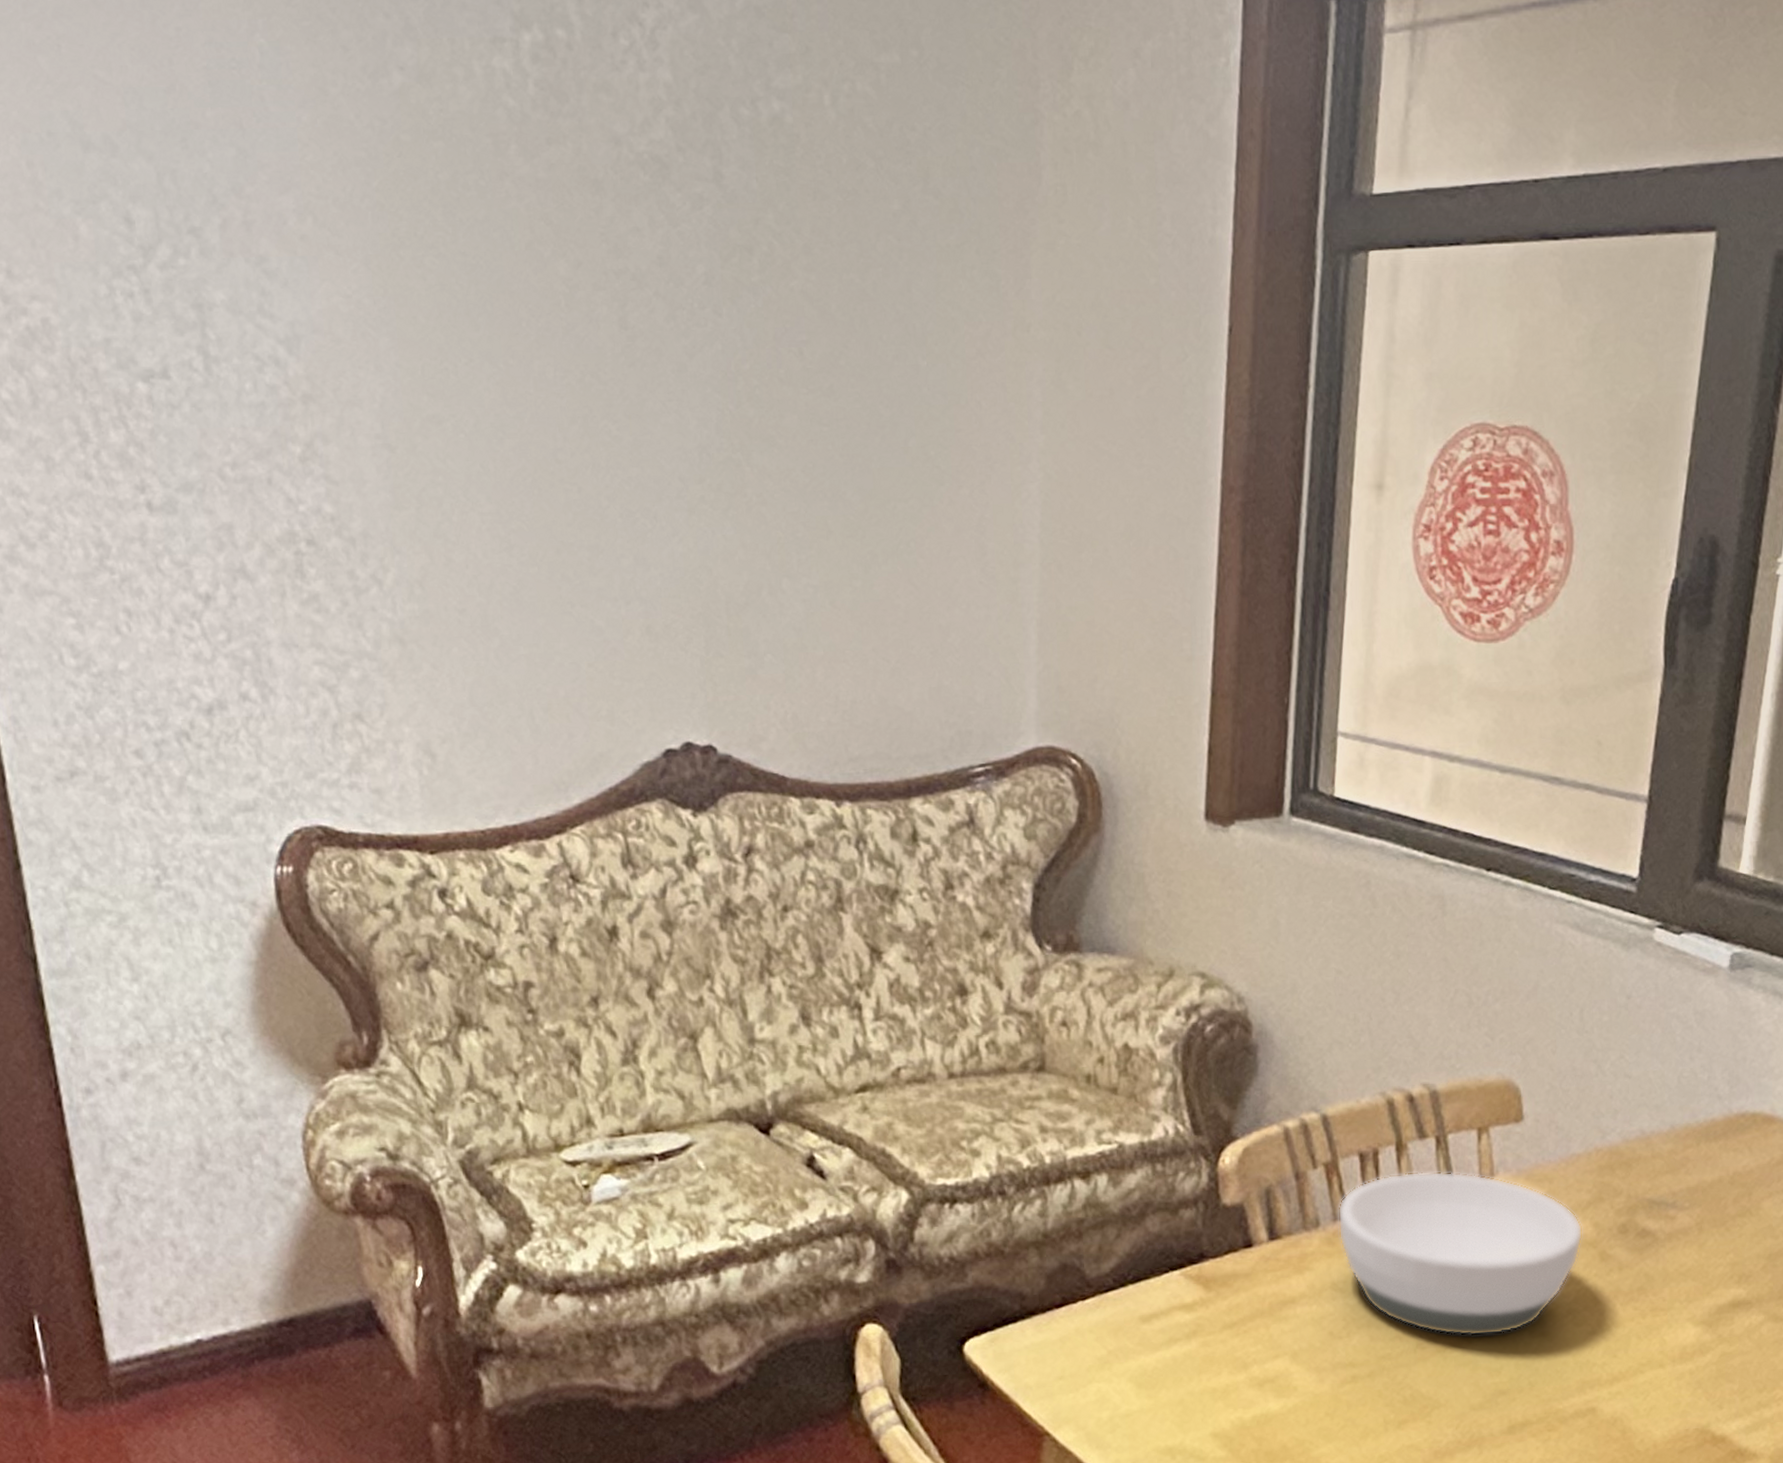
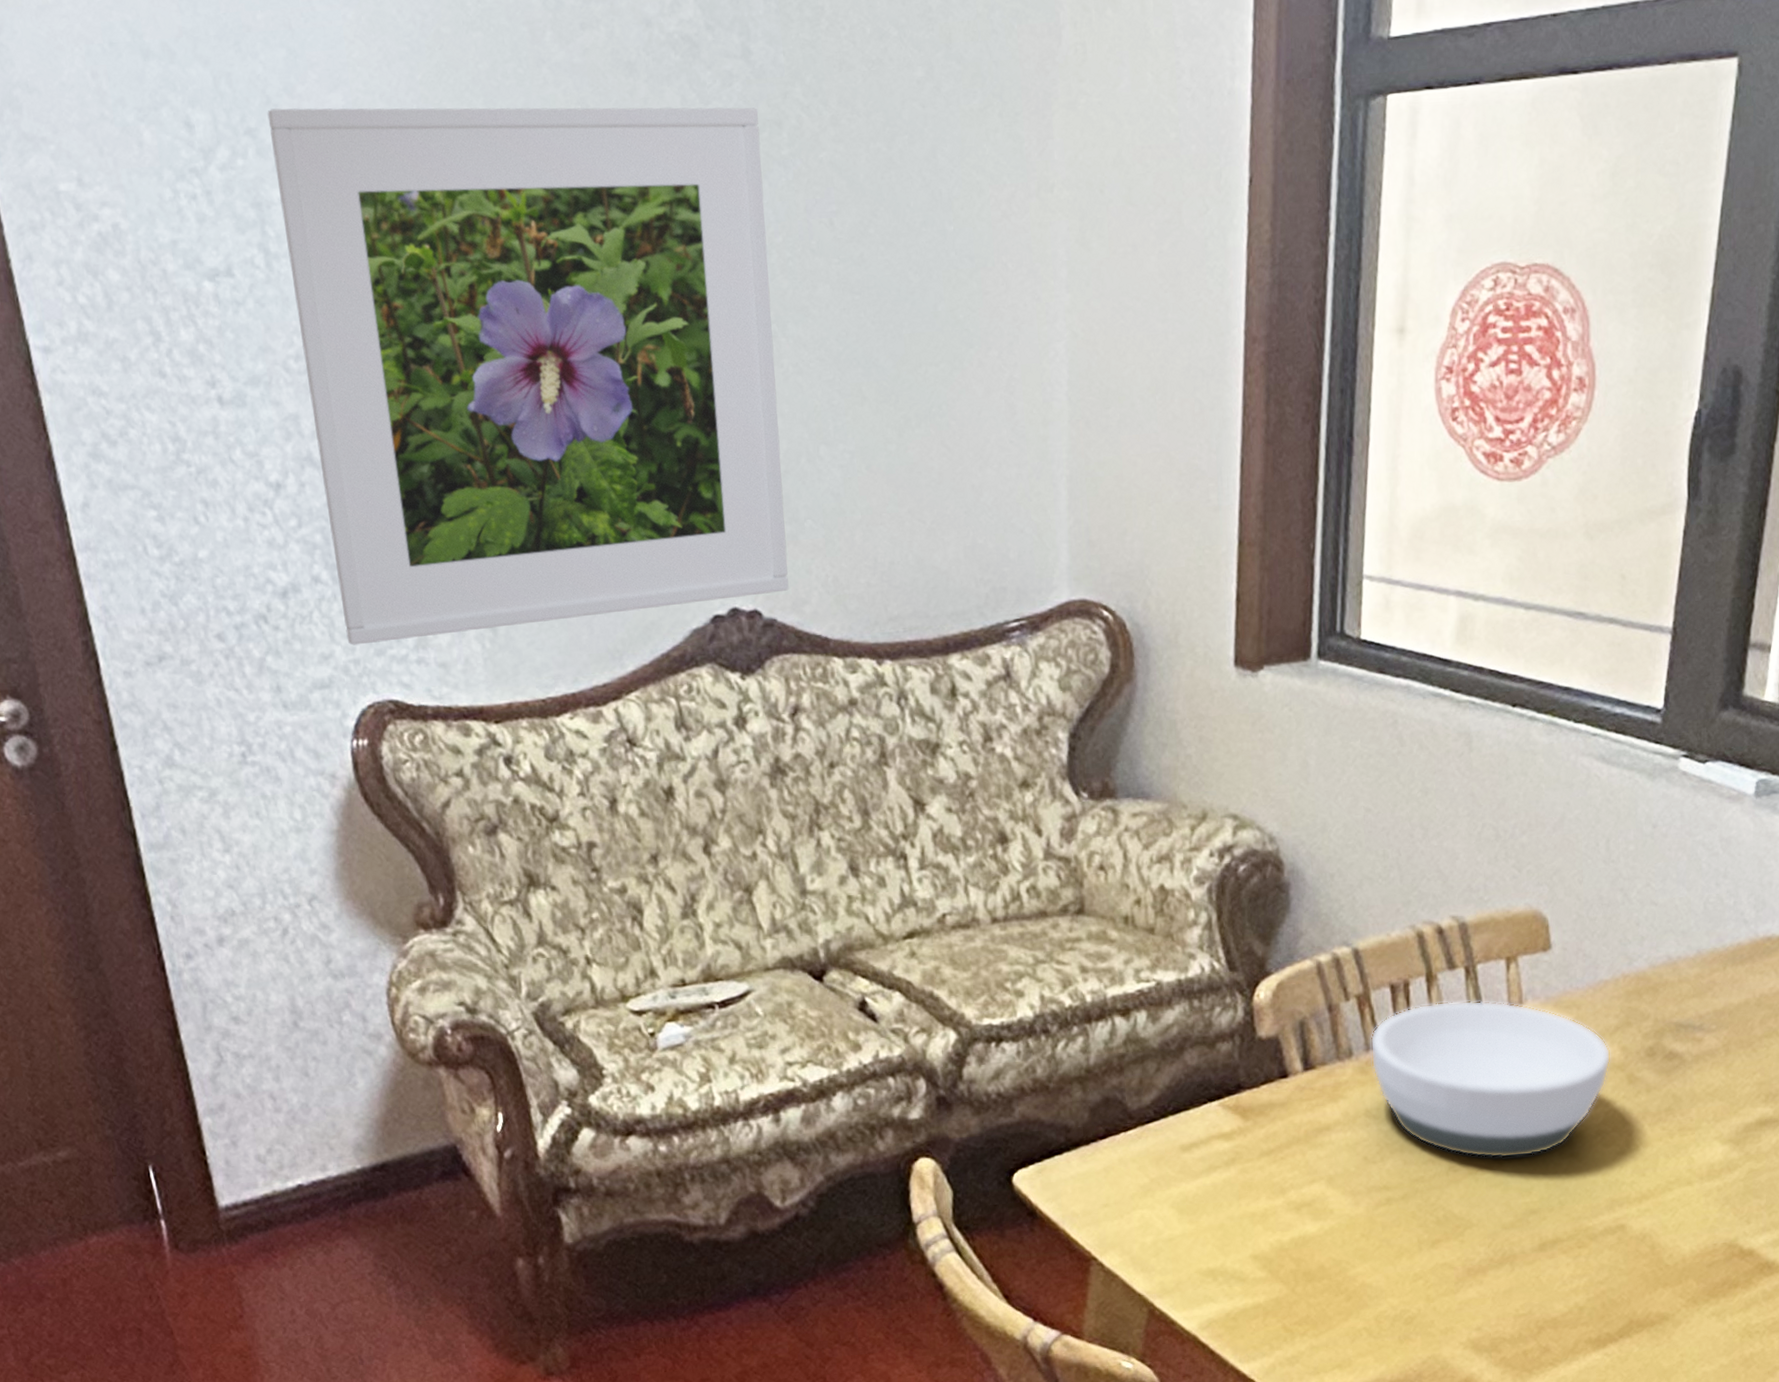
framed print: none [213,208,746,767] -> present [267,107,789,646]

